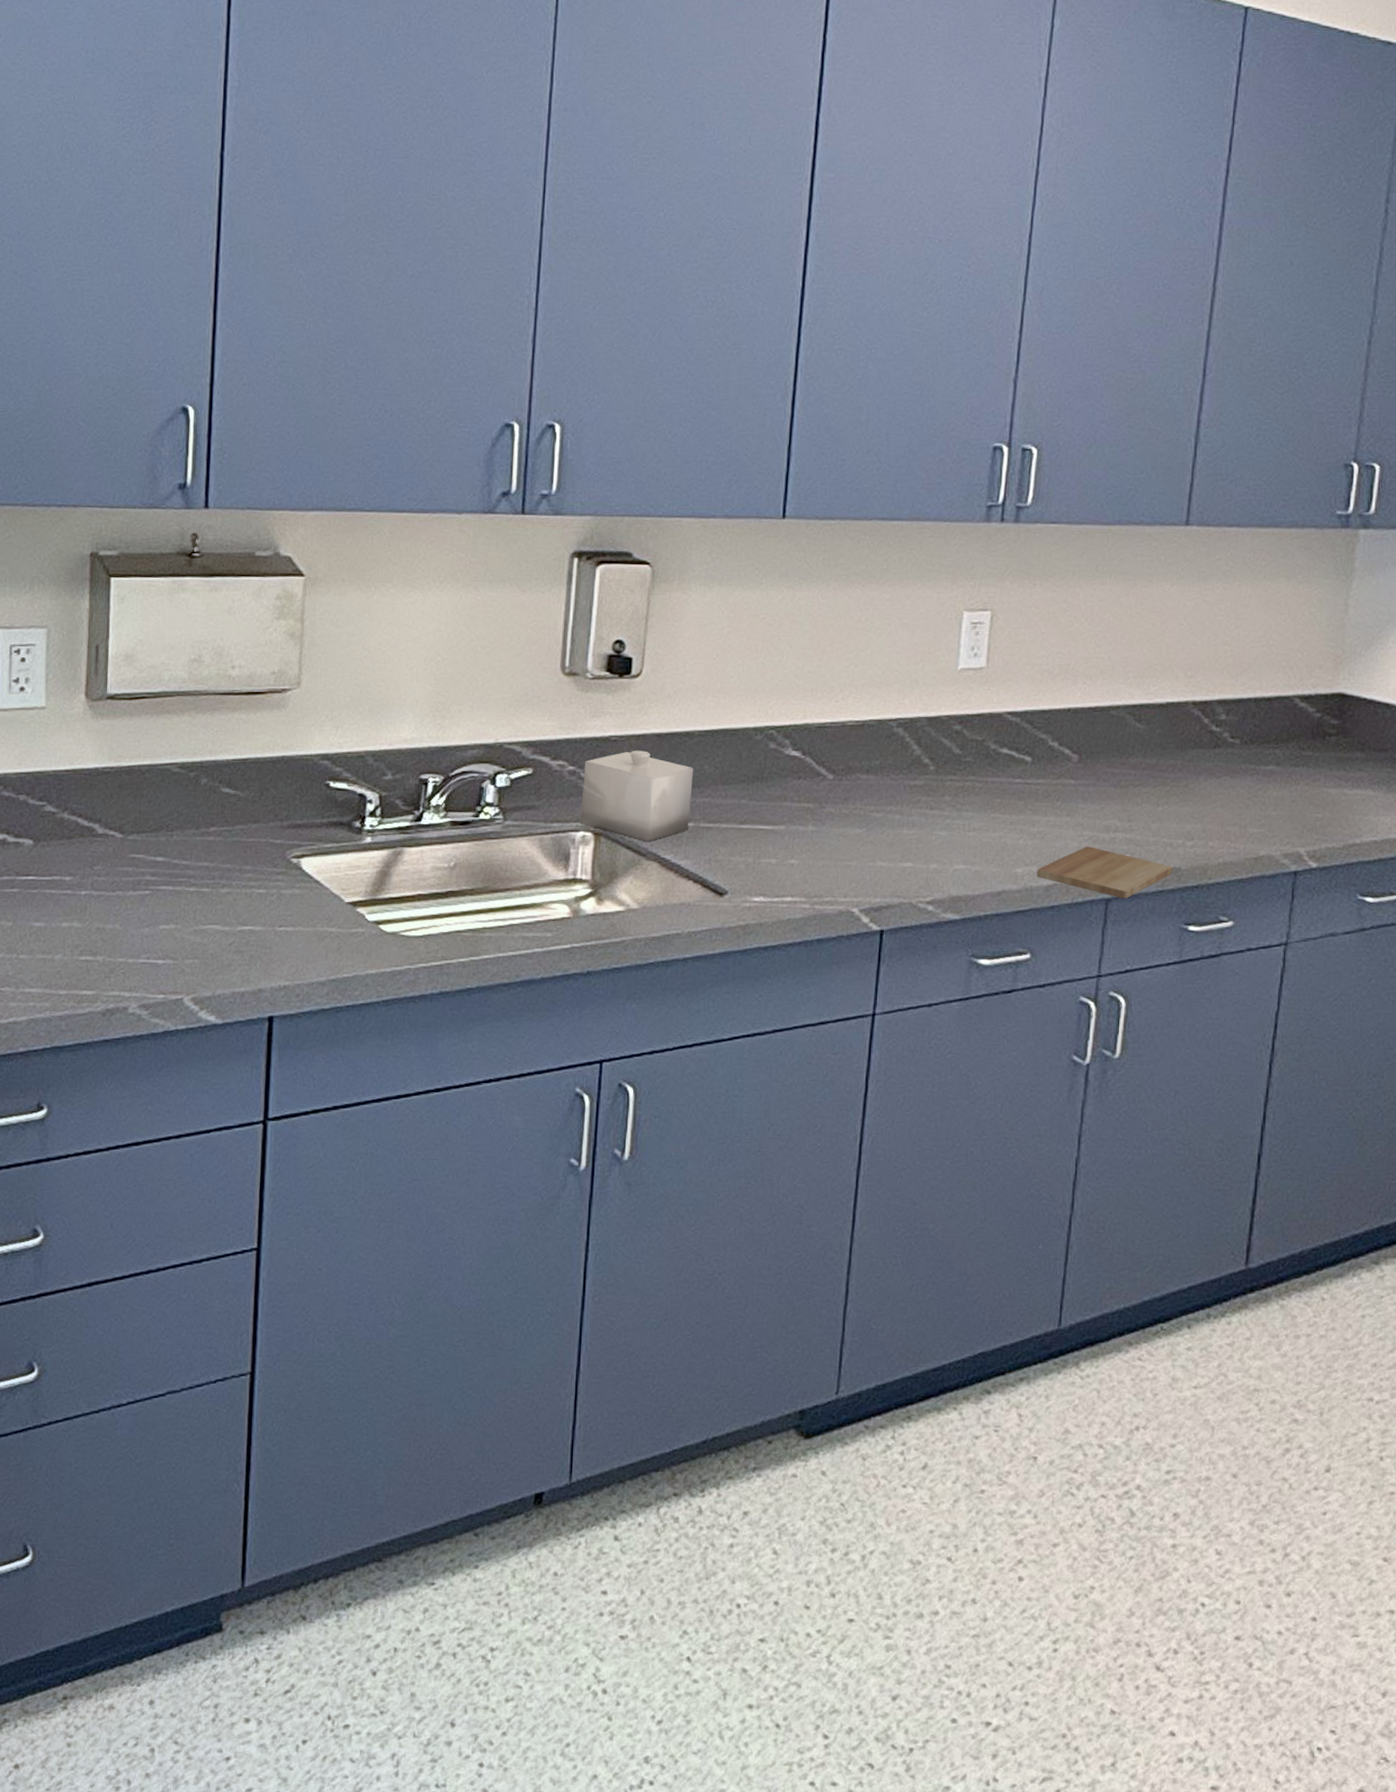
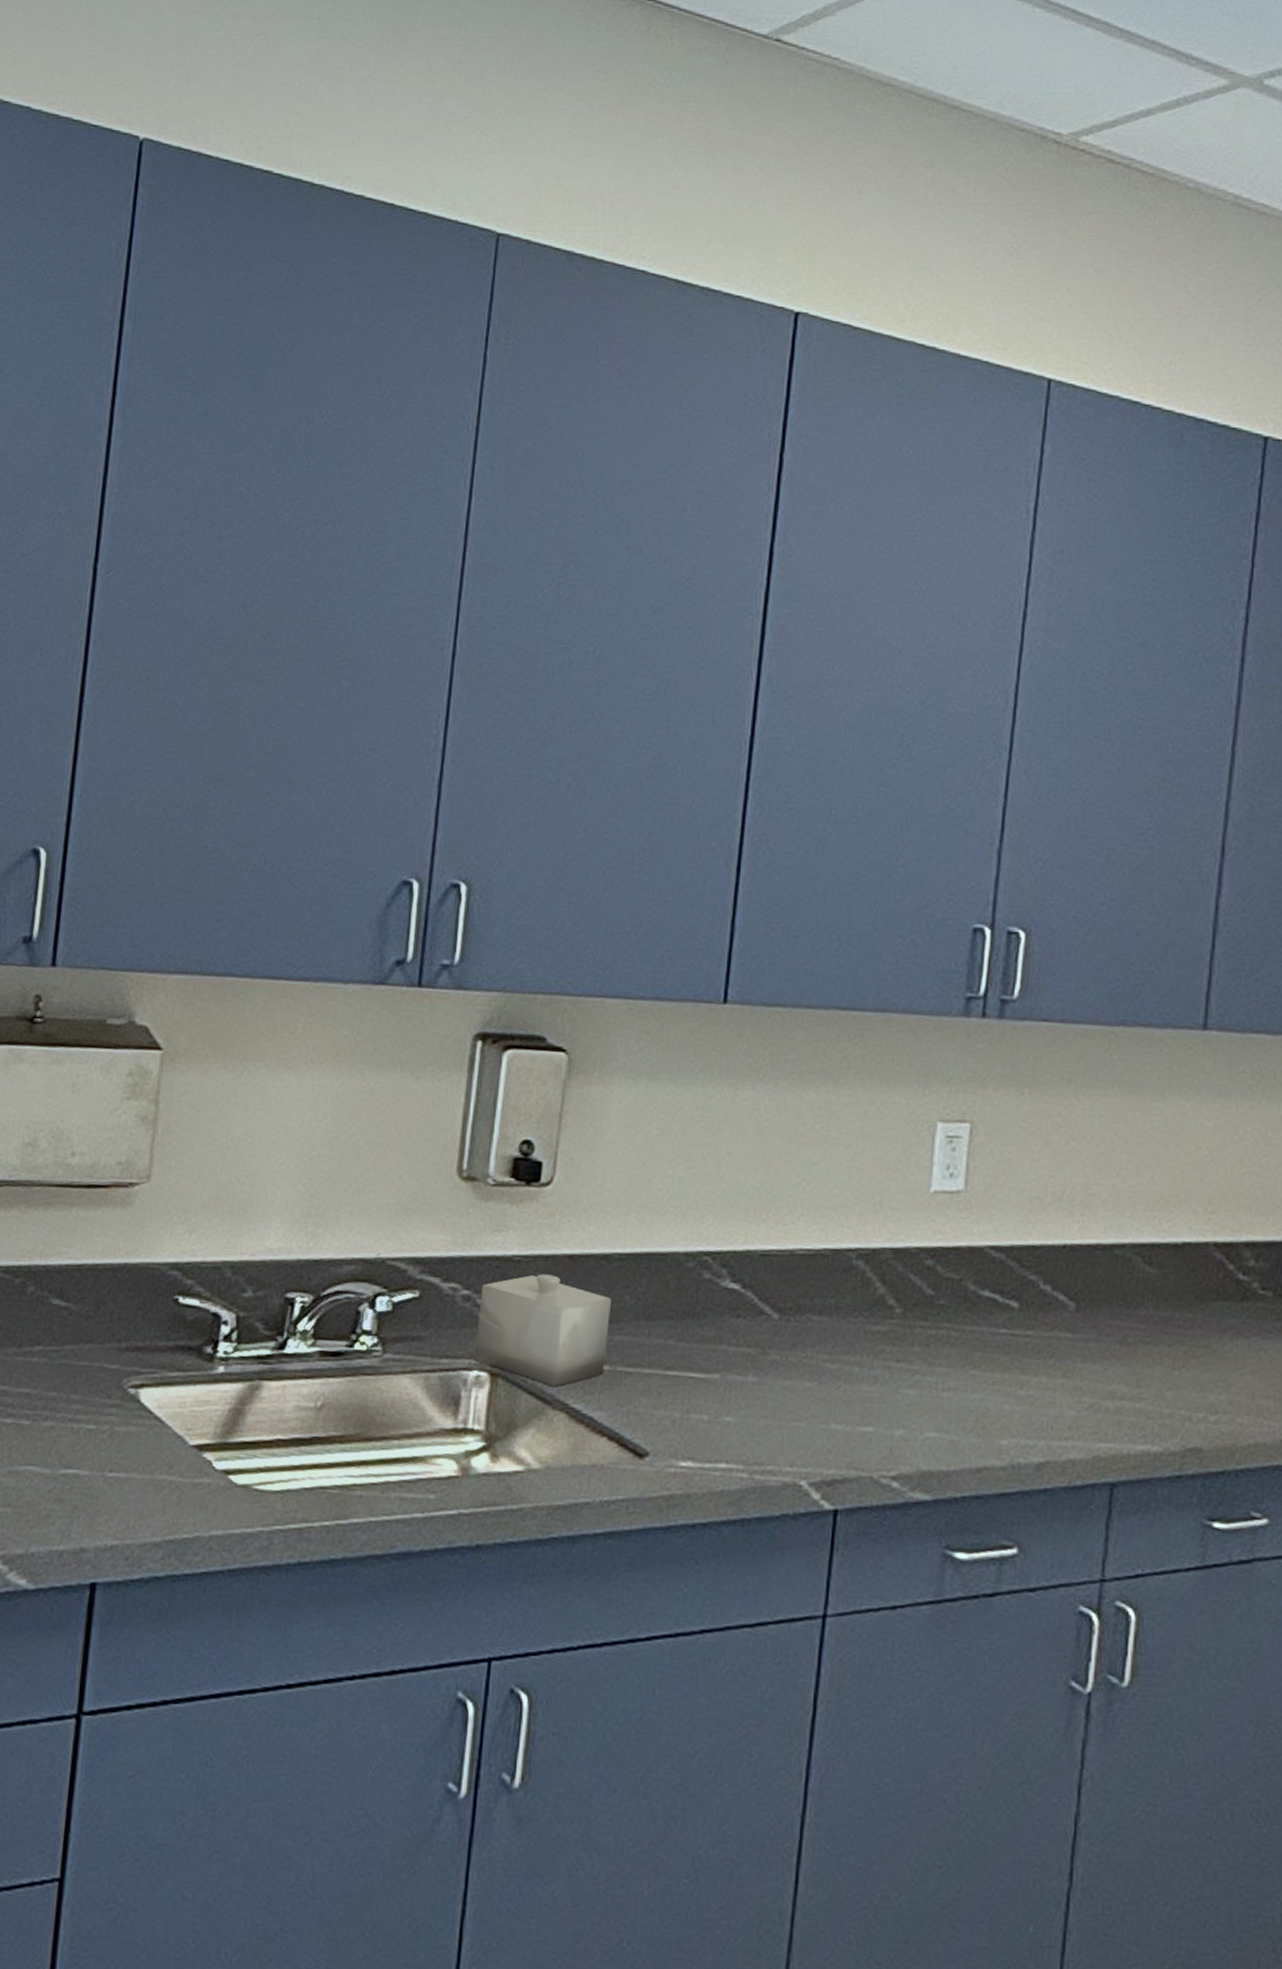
cutting board: present [1037,846,1172,899] -> none [1025,1416,1192,1485]

